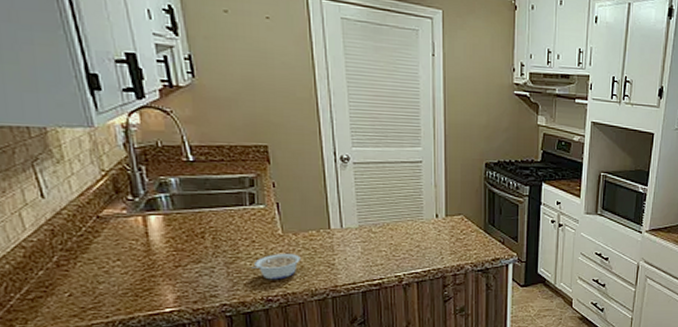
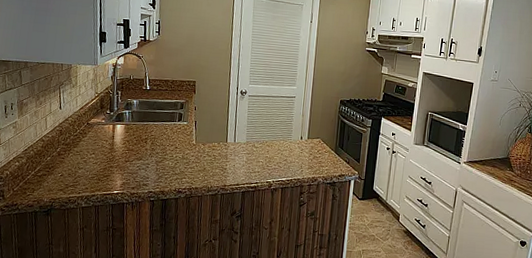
legume: present [251,254,301,280] -> none [172,158,205,177]

